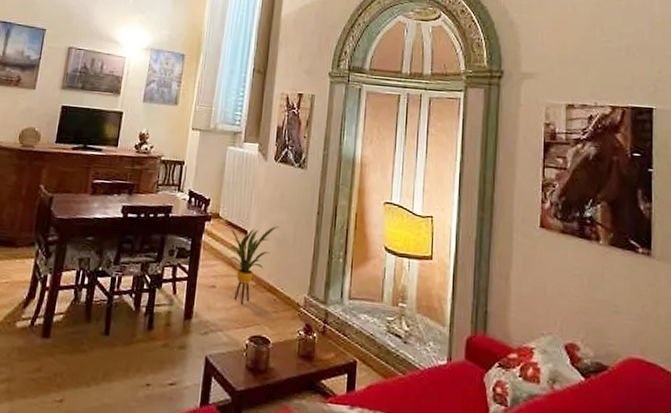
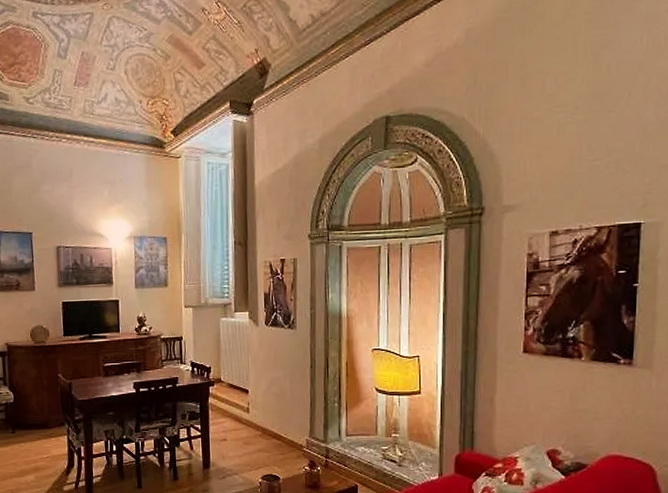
house plant: present [227,226,280,305] -> none [232,383,277,451]

